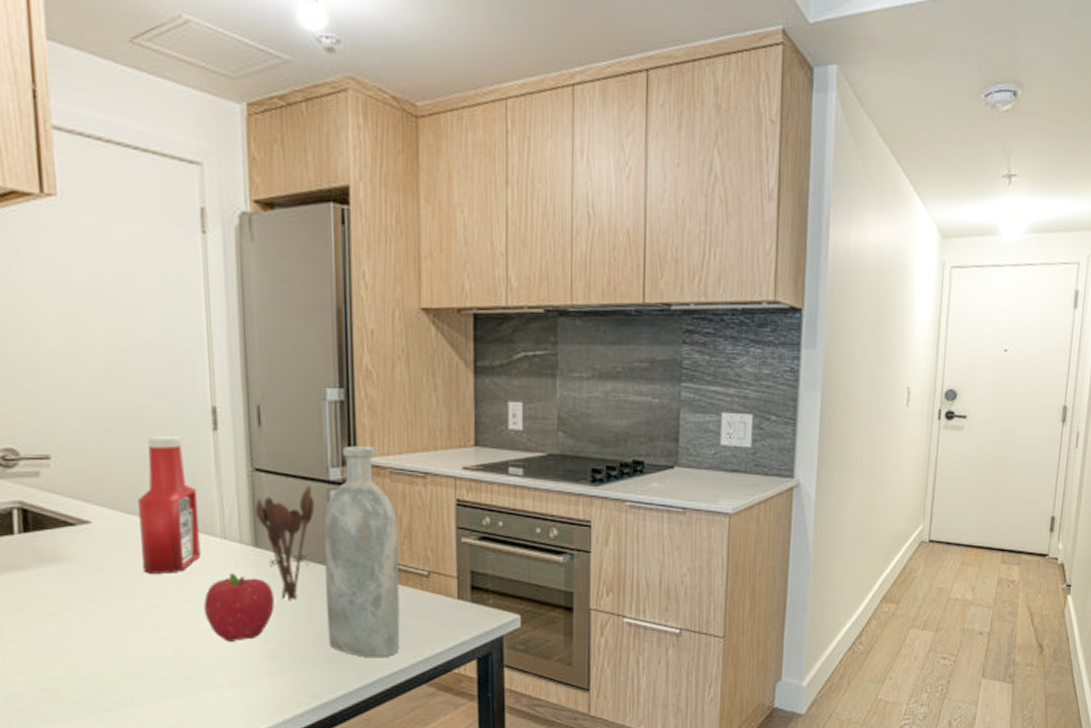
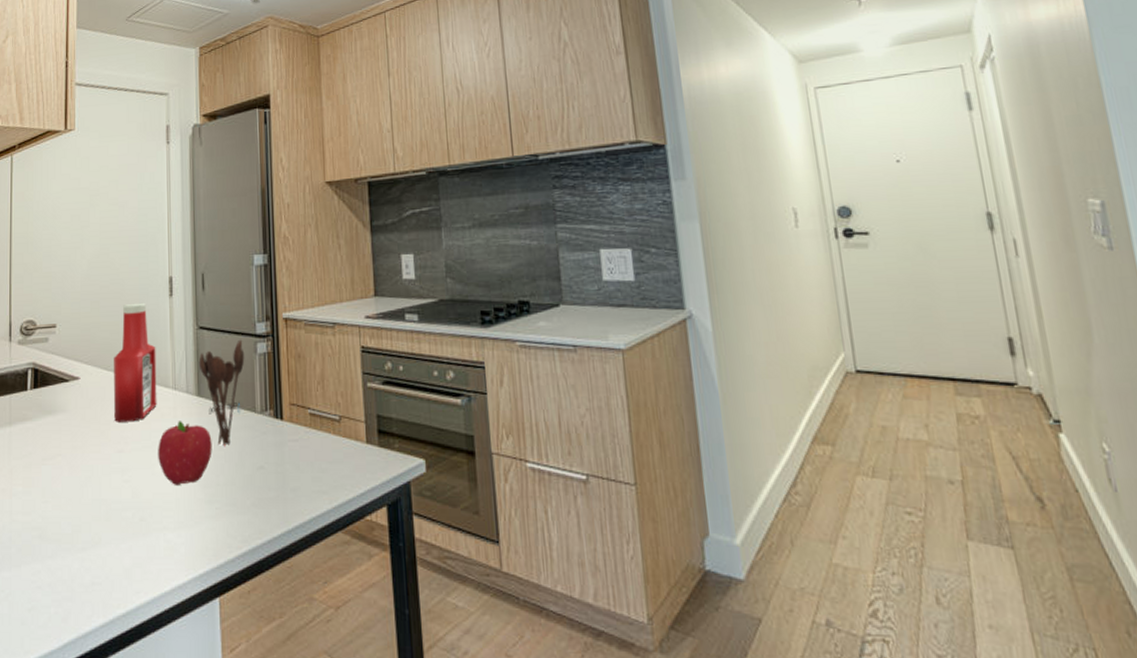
bottle: present [324,446,400,658] -> none [252,302,317,503]

